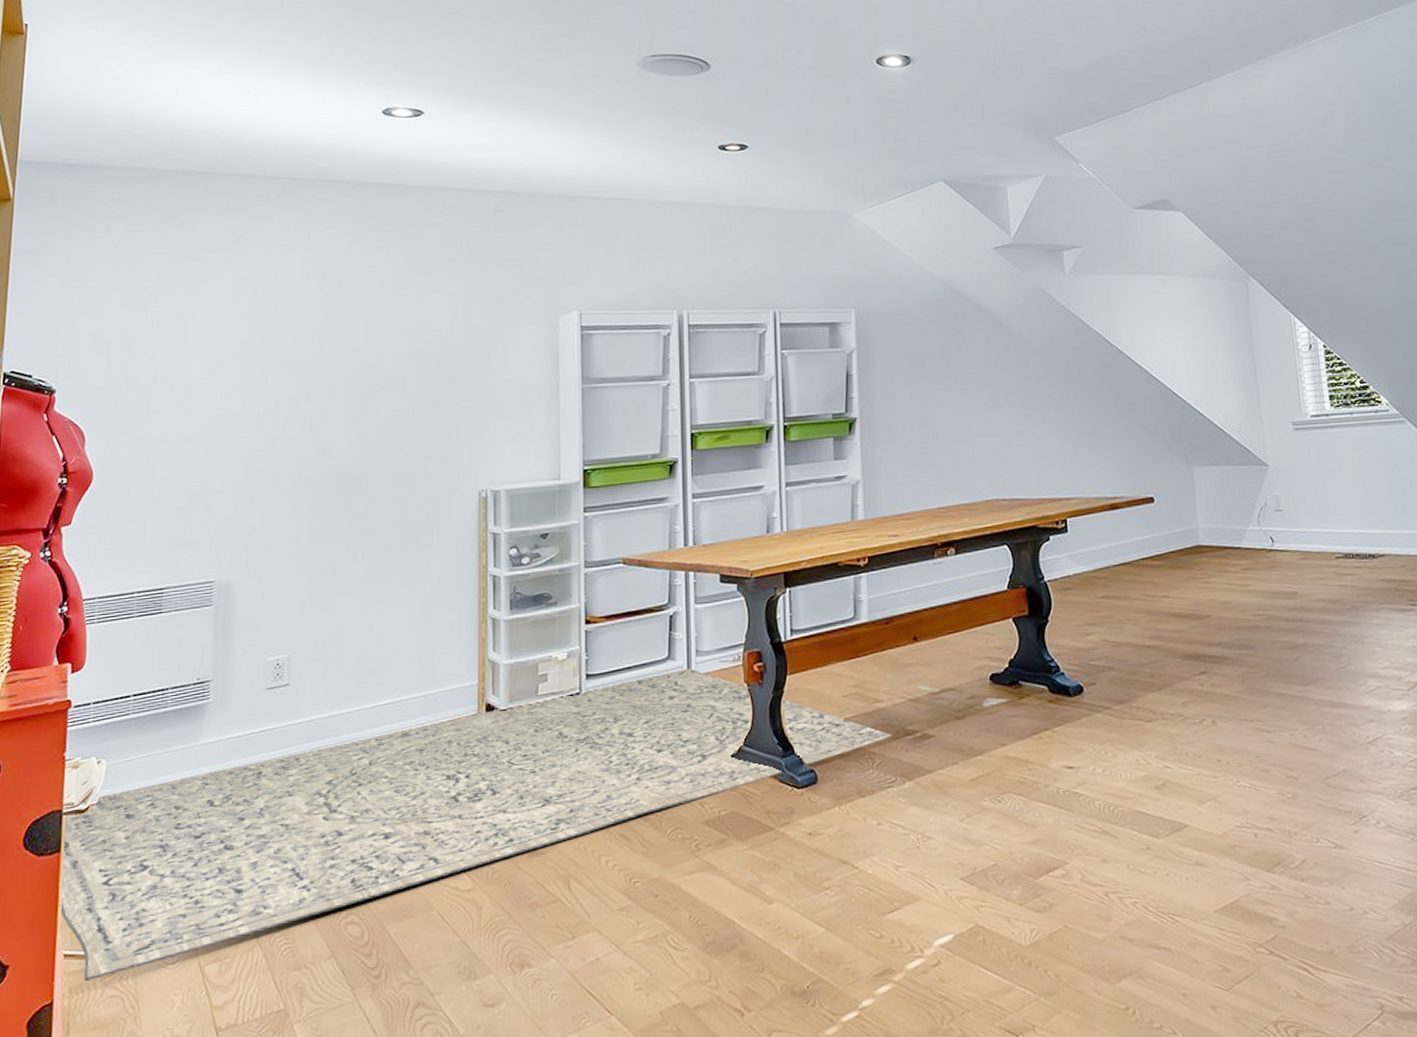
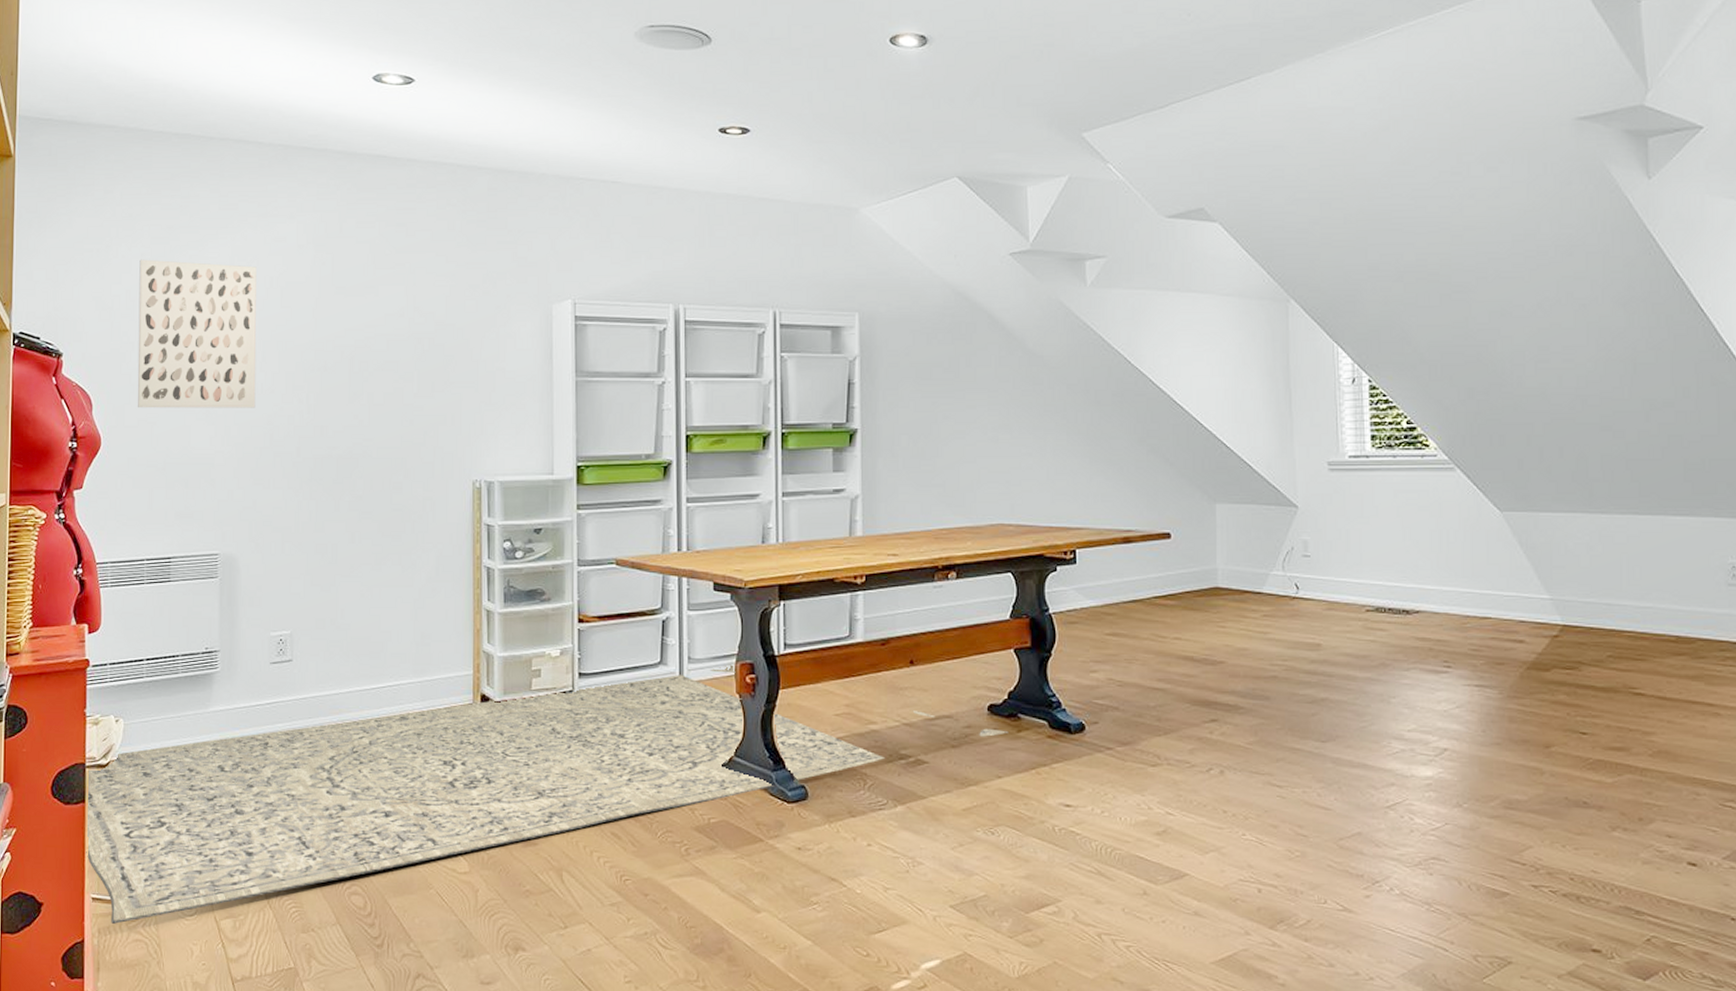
wall art: none [133,293,262,440] -> present [137,259,257,409]

